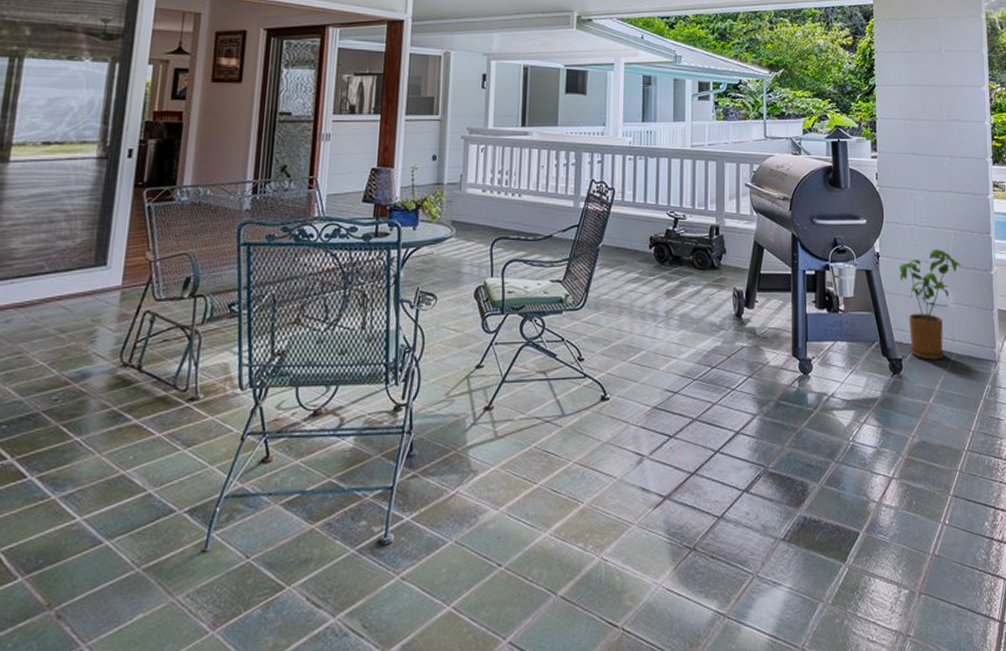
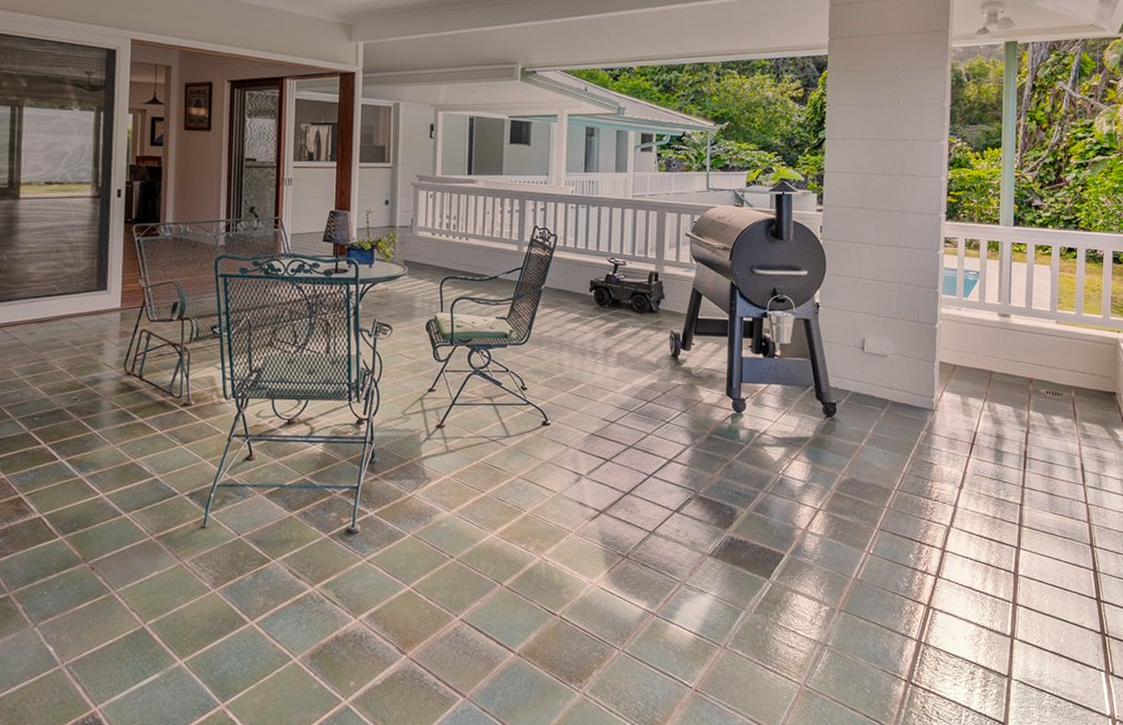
house plant: present [899,248,963,360] -> none [838,301,906,406]

